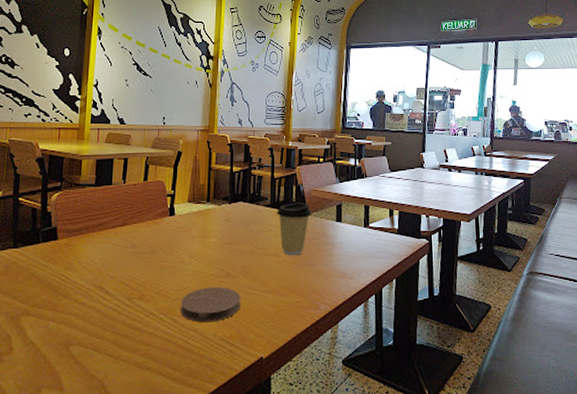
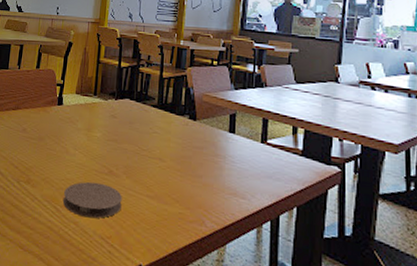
coffee cup: present [277,203,312,256] -> none [164,106,202,164]

